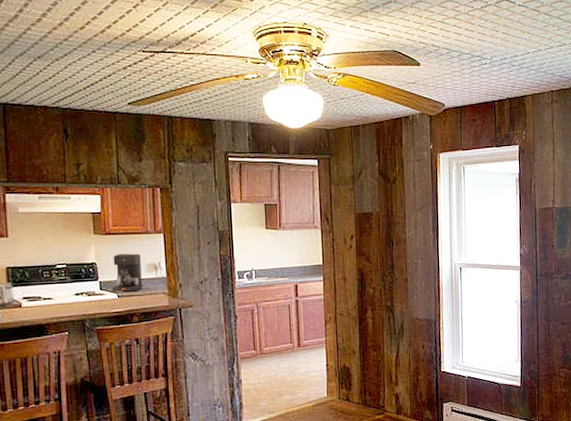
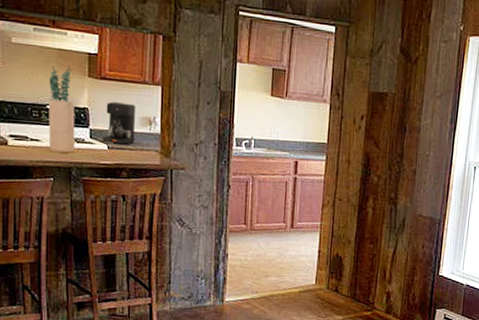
vase: none [57,226,86,308] -> present [48,65,75,154]

